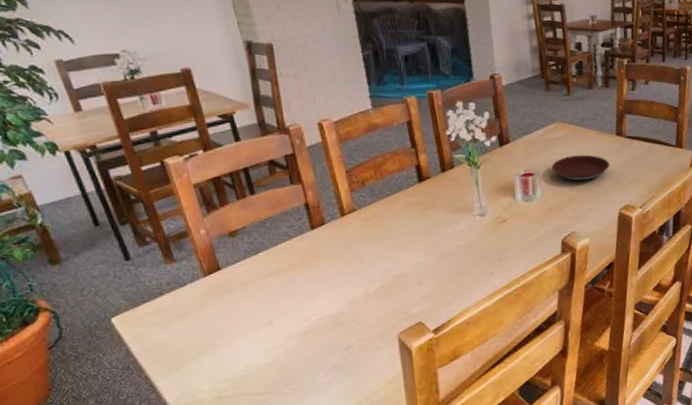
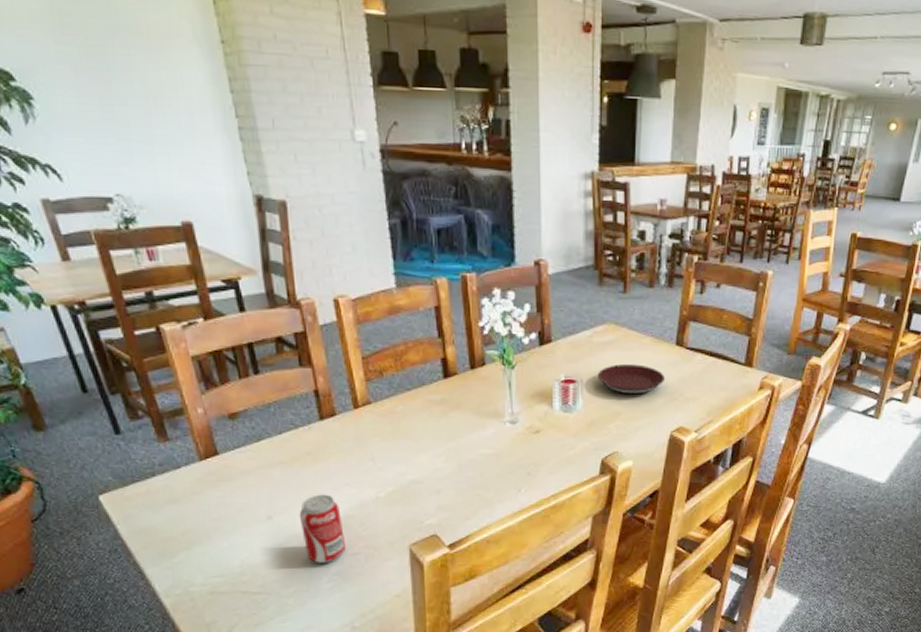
beverage can: none [296,295,340,360] -> present [299,494,345,563]

